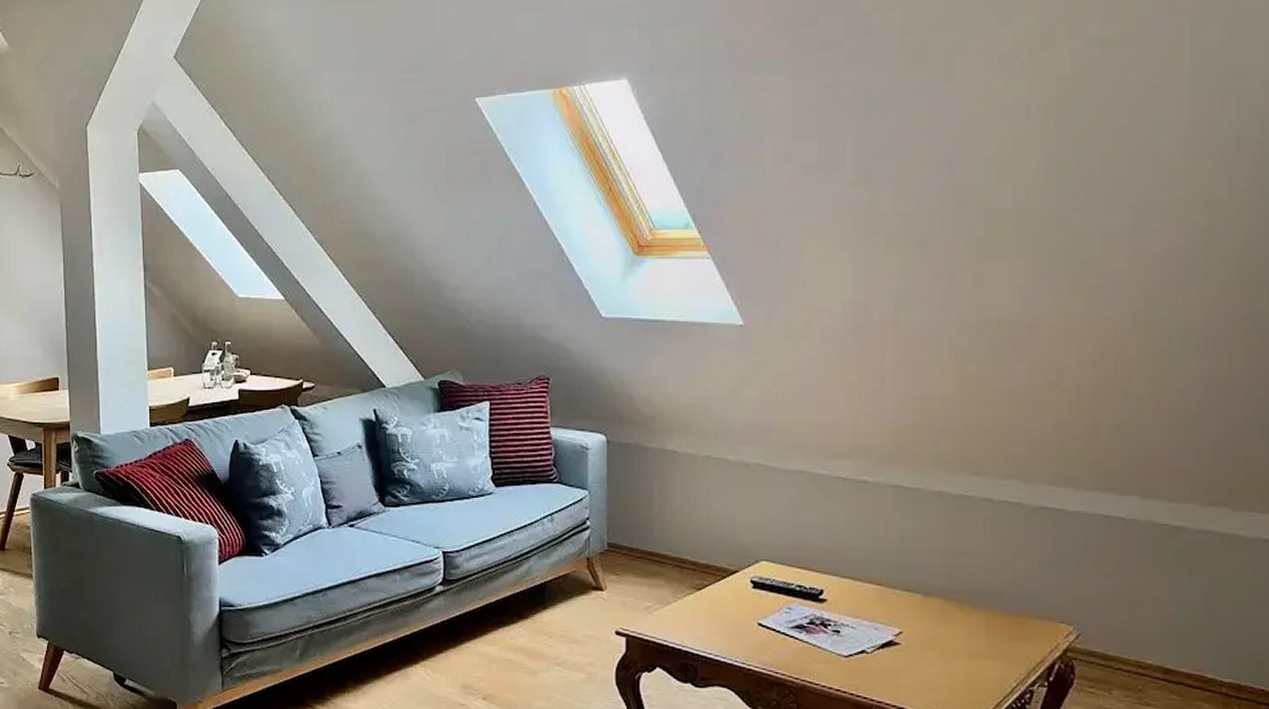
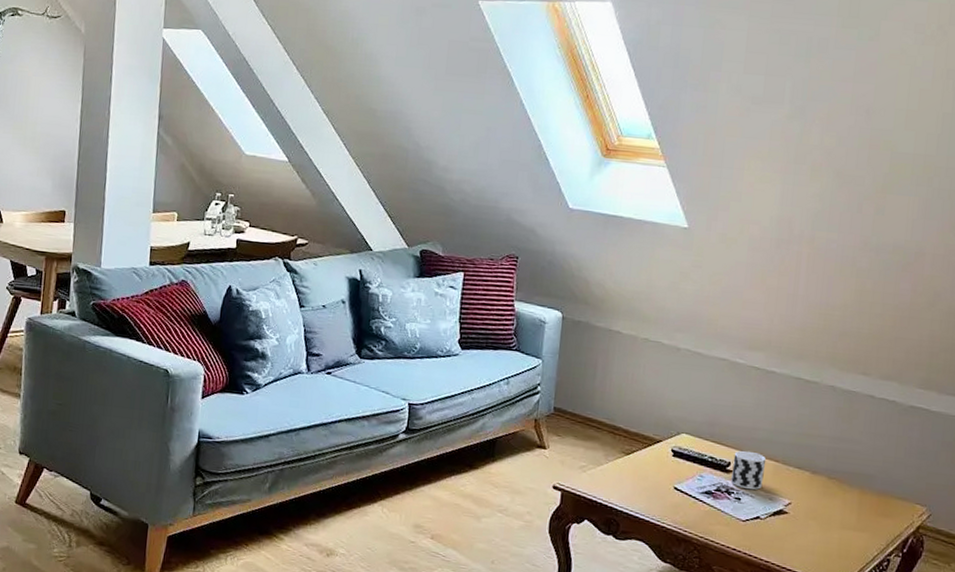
cup: none [826,575,867,620] -> present [731,450,767,490]

